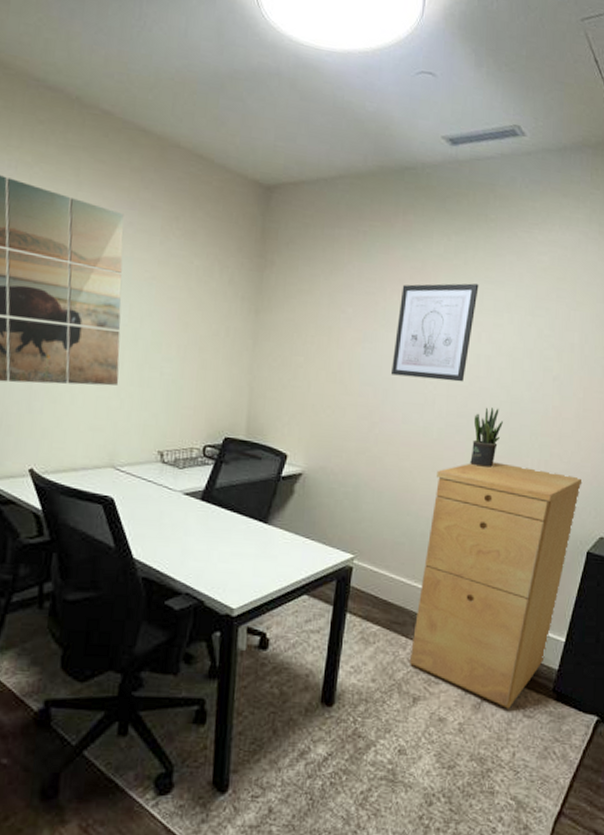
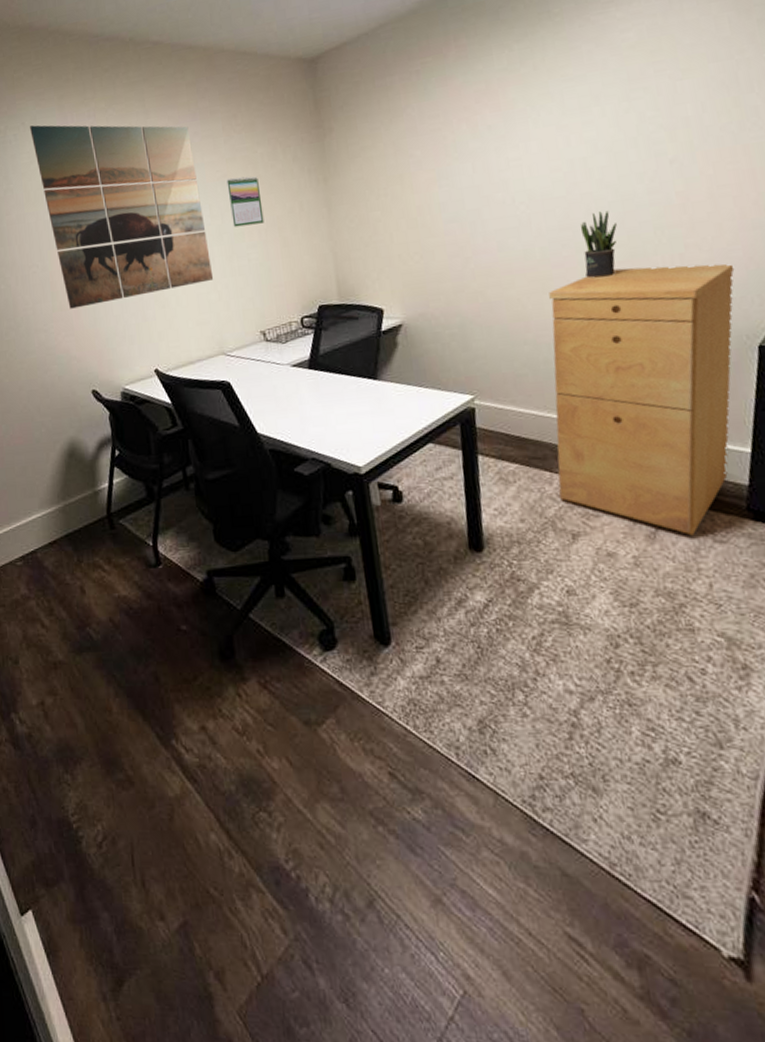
calendar: none [151,281,189,339] -> present [226,176,264,228]
wall art: present [390,283,479,382] -> none [469,86,560,205]

